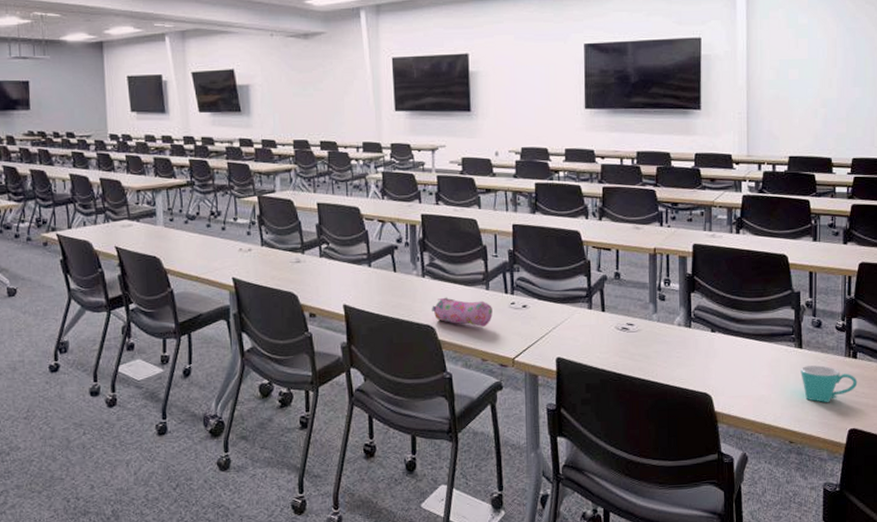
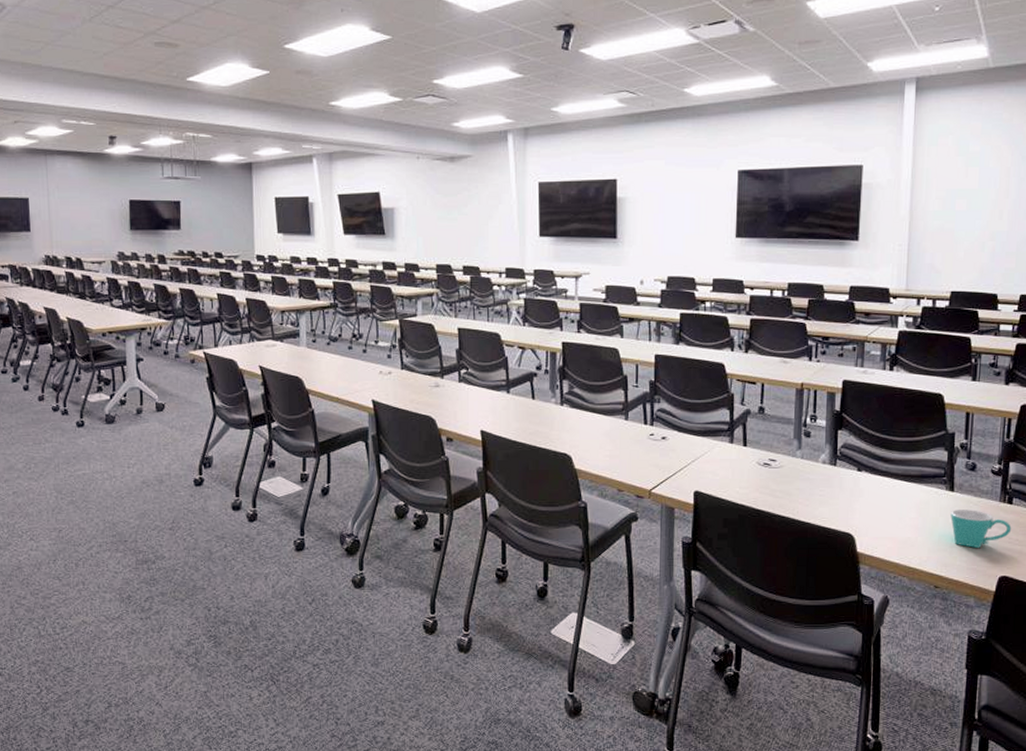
pencil case: present [432,297,493,328] -> none [569,426,631,458]

